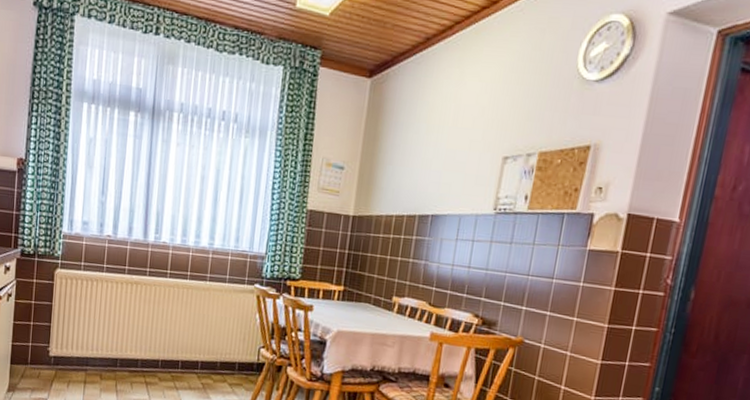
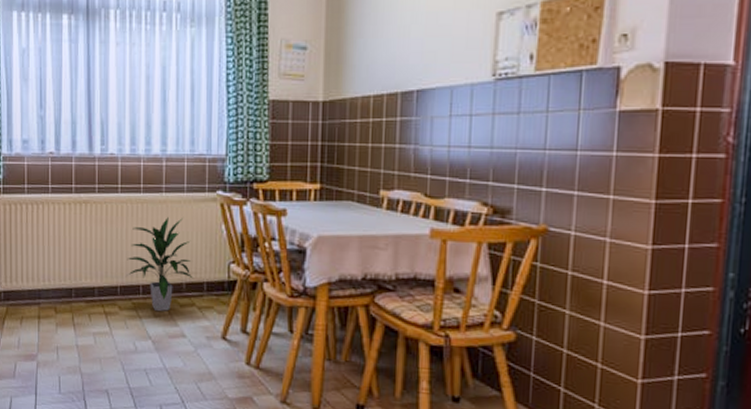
indoor plant: none [168,303,228,385] -> present [127,217,193,312]

